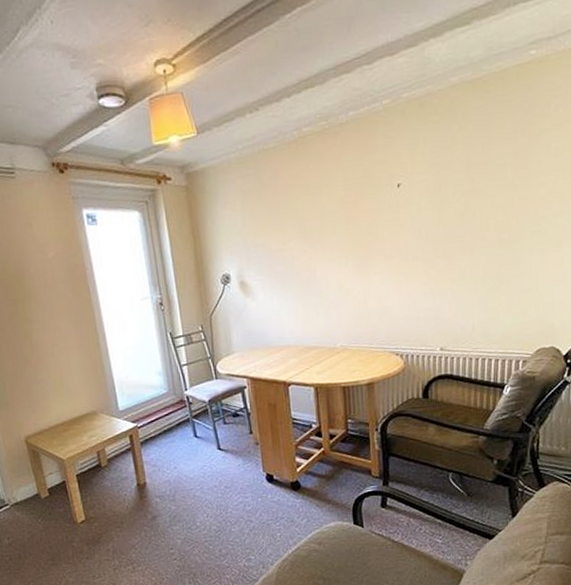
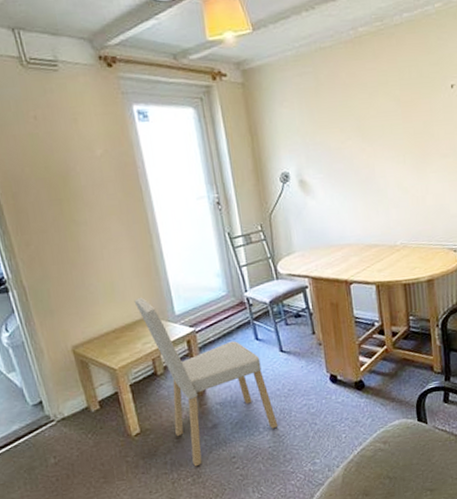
dining chair: none [81,393,215,556] -> present [134,298,278,467]

